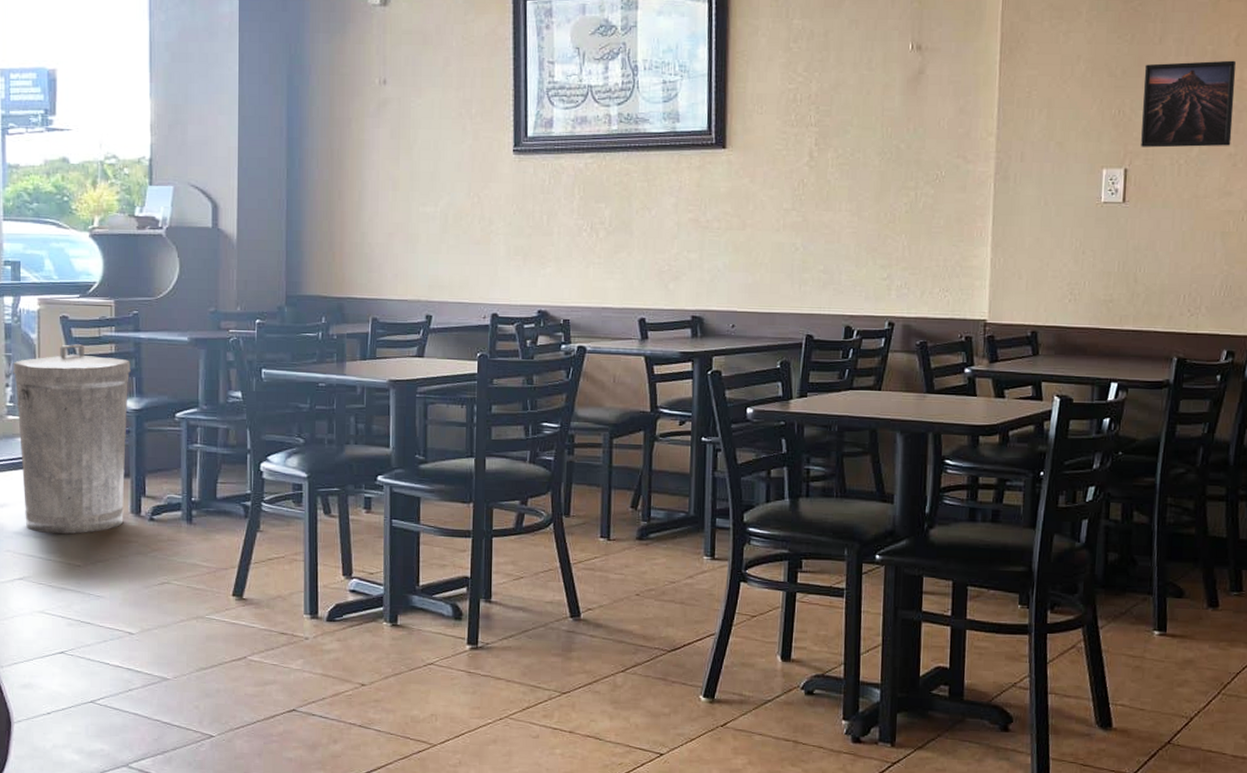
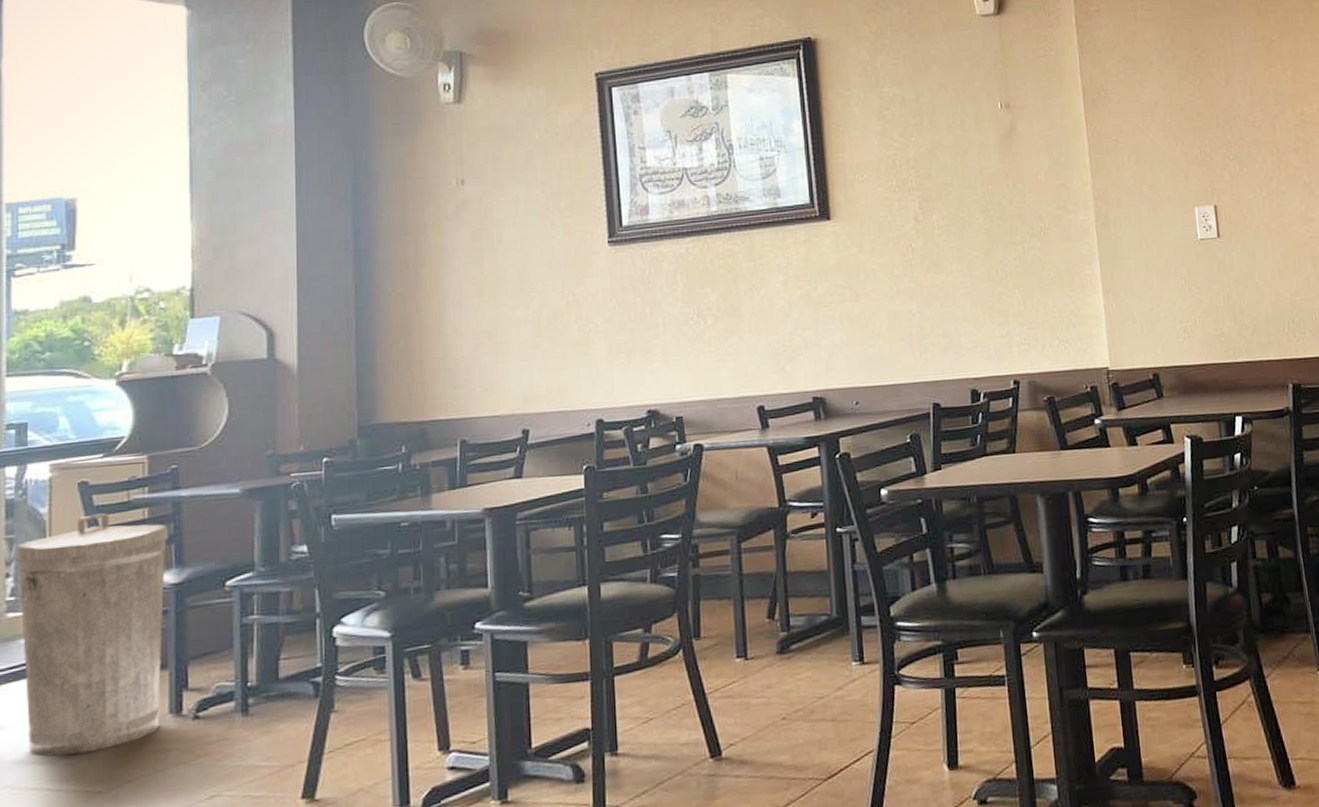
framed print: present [1141,60,1237,148] -> none [1216,96,1305,184]

